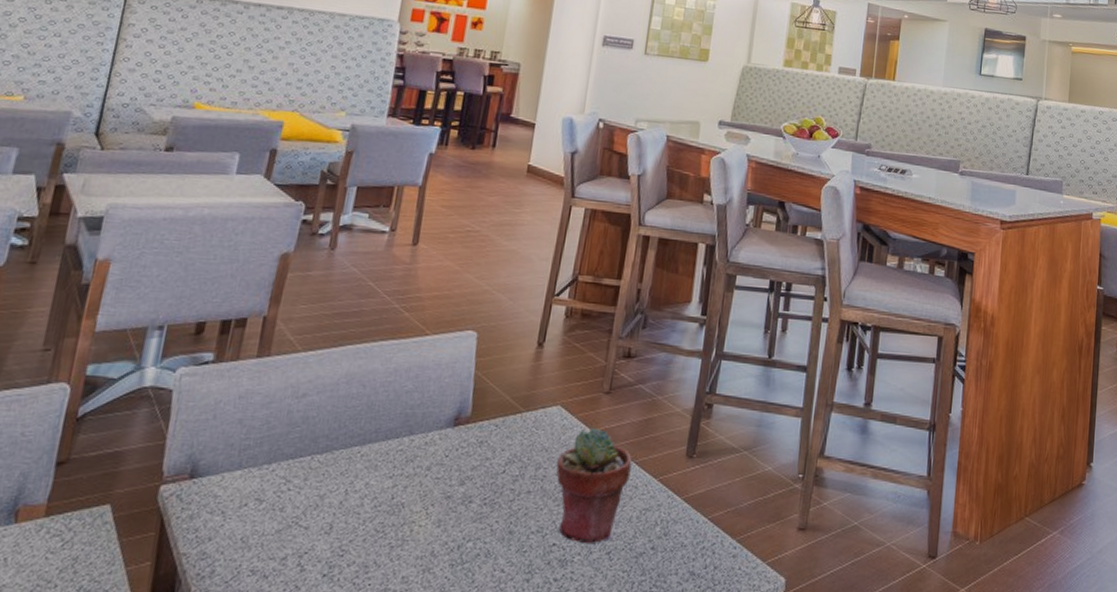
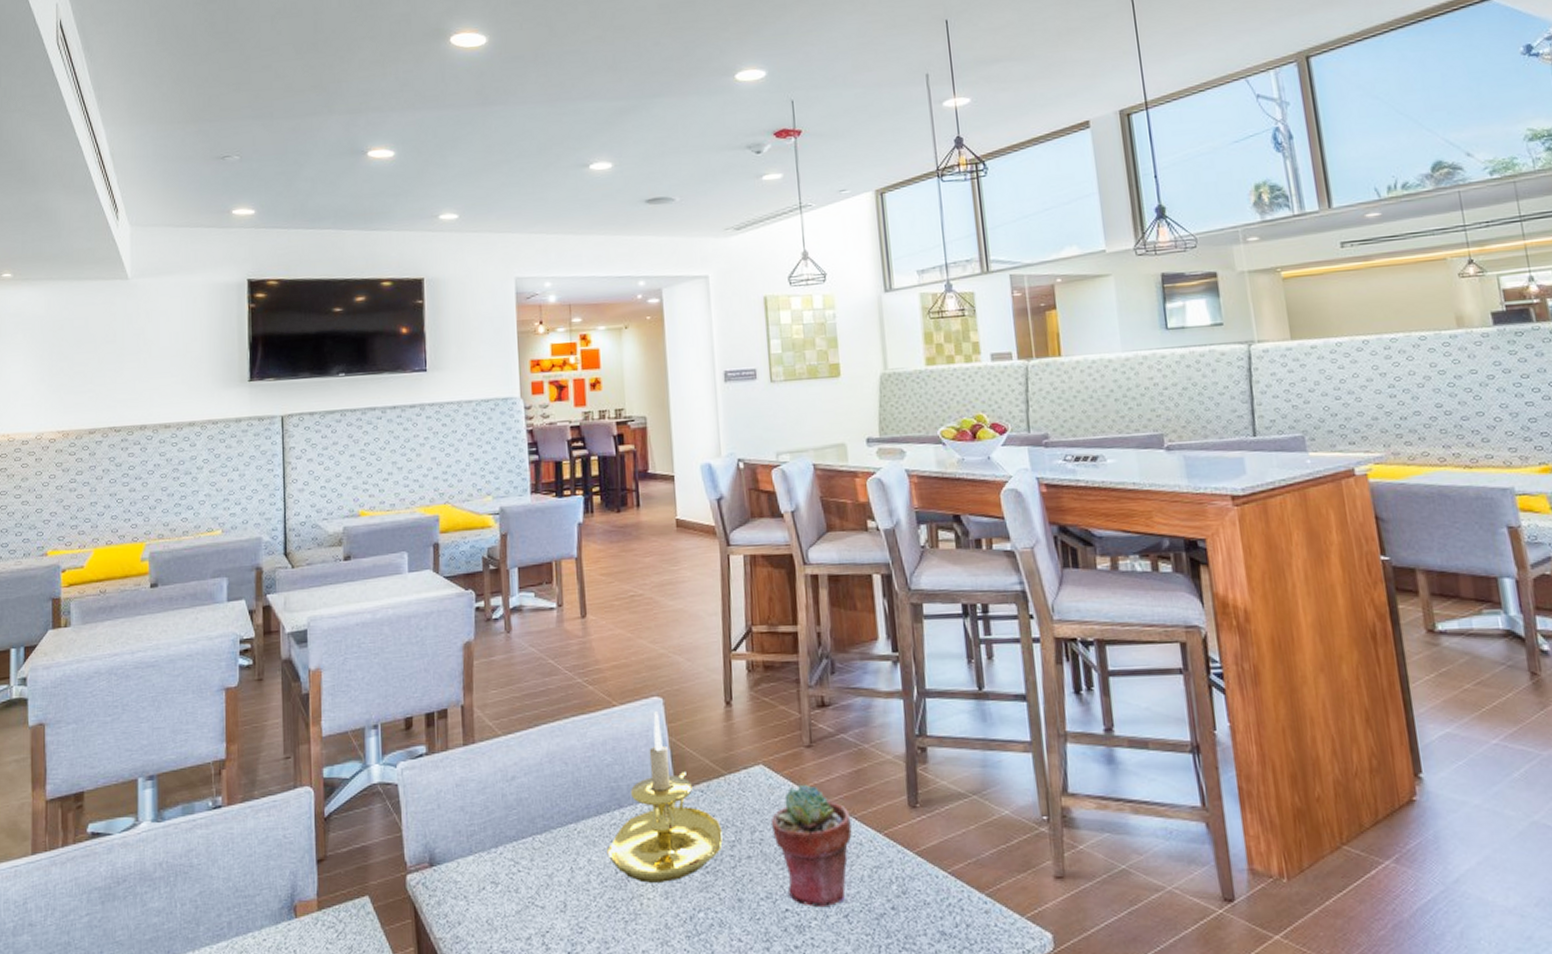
candle holder: none [387,345,508,511] -> present [607,711,723,883]

